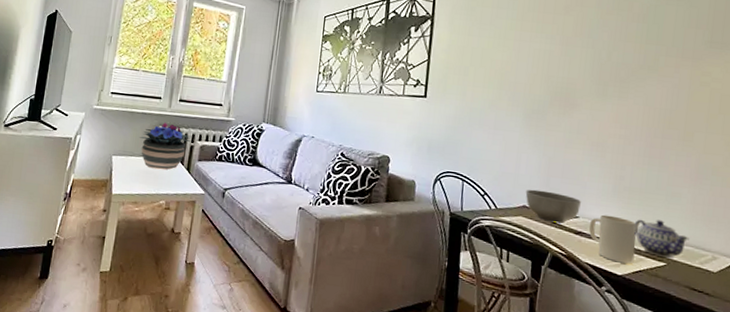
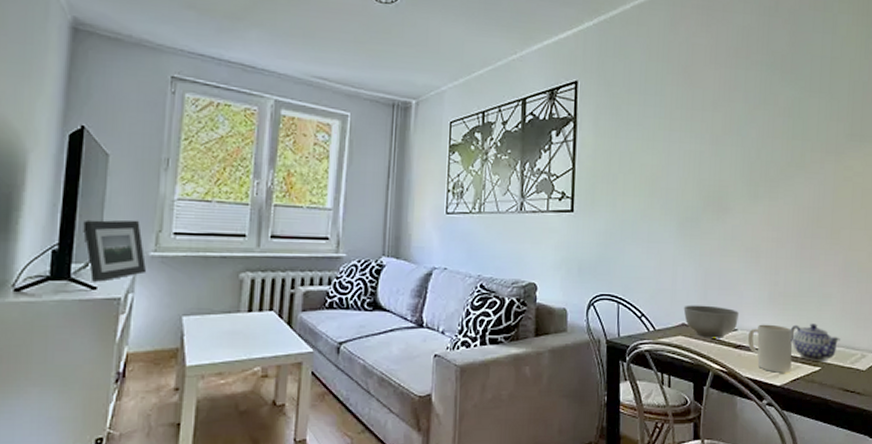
picture frame: none [51,79,91,125] -> present [83,220,147,282]
potted flower: present [139,123,192,170] -> none [218,267,291,328]

